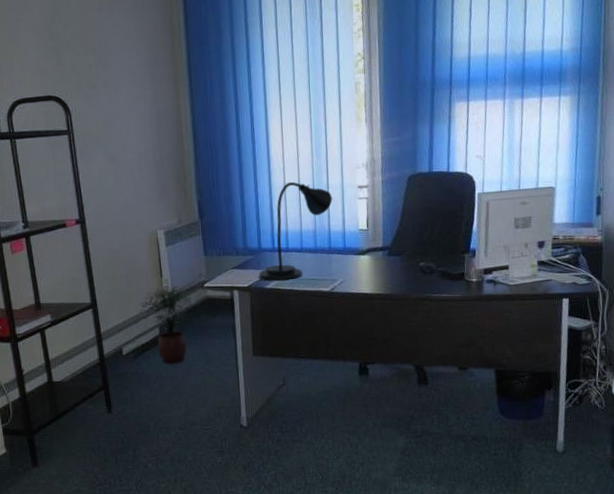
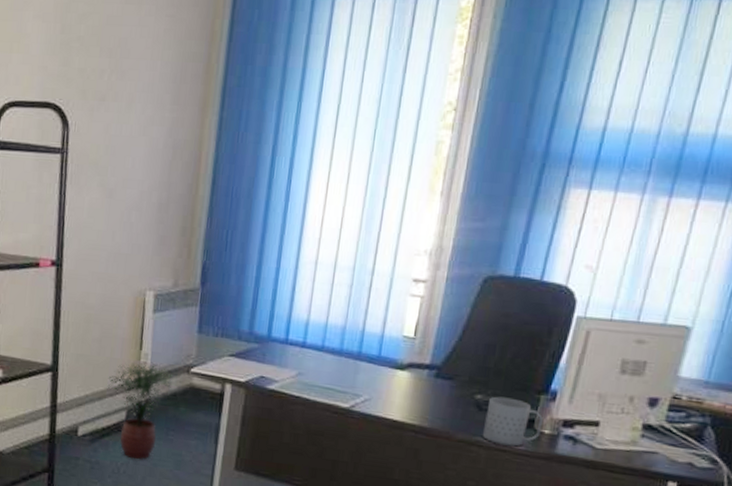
desk lamp: present [257,181,332,281] -> none [259,258,376,384]
mug: none [429,260,470,296] -> present [482,396,543,447]

